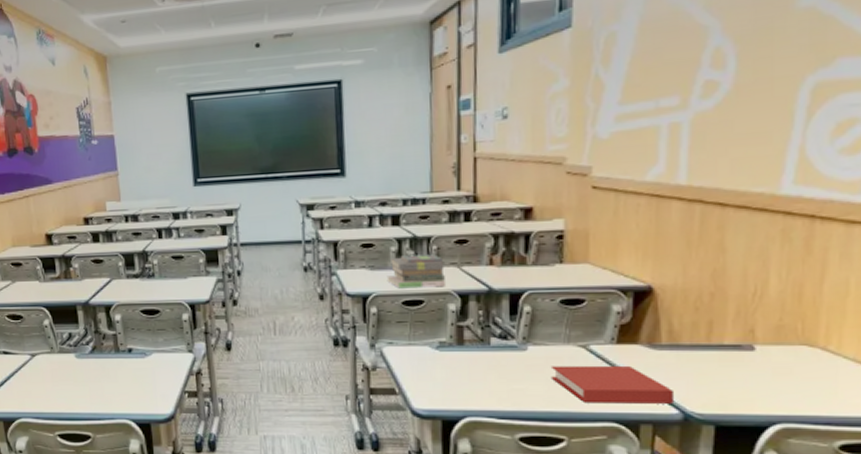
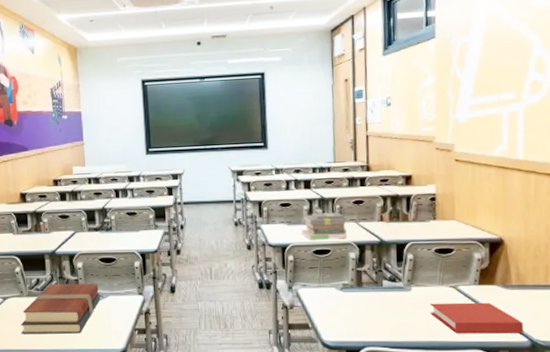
books: none [52,338,143,396] -> present [21,283,100,334]

